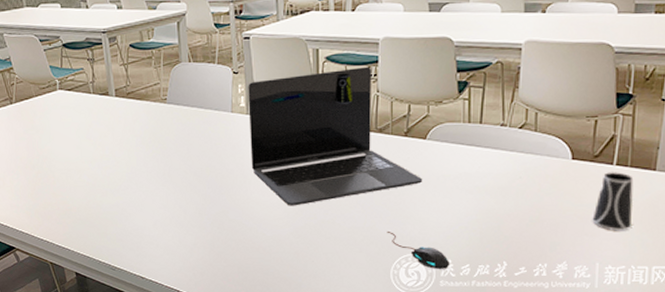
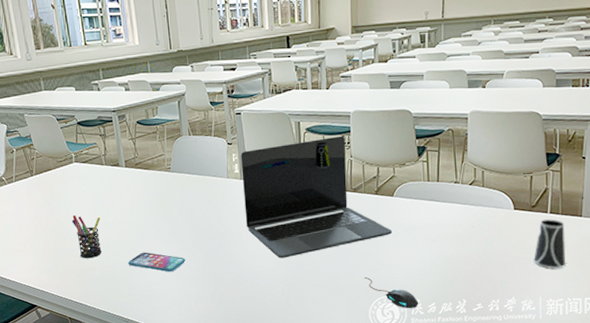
pen holder: none [54,148,87,198] -> present [71,214,102,259]
smartphone: none [117,193,181,217] -> present [128,252,185,272]

